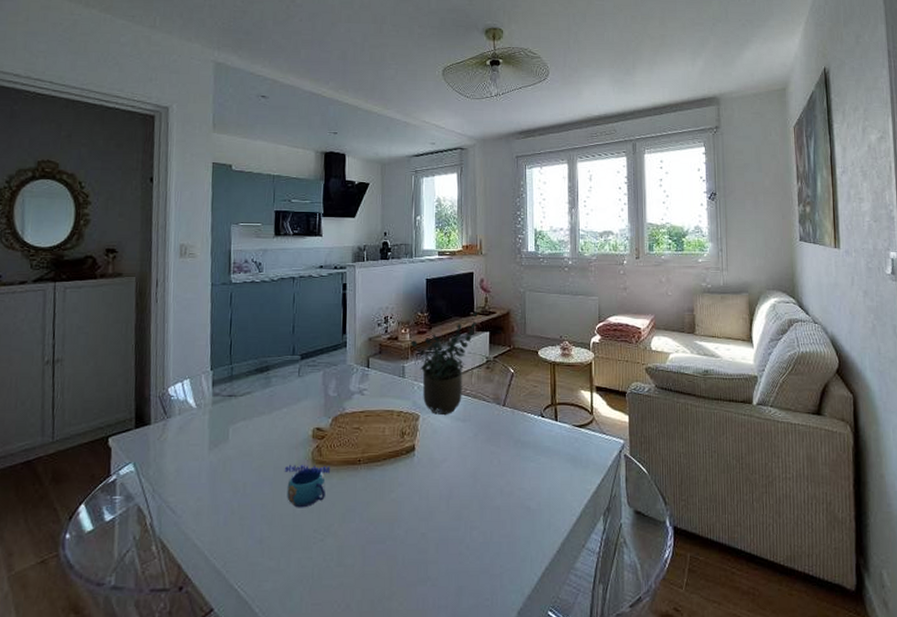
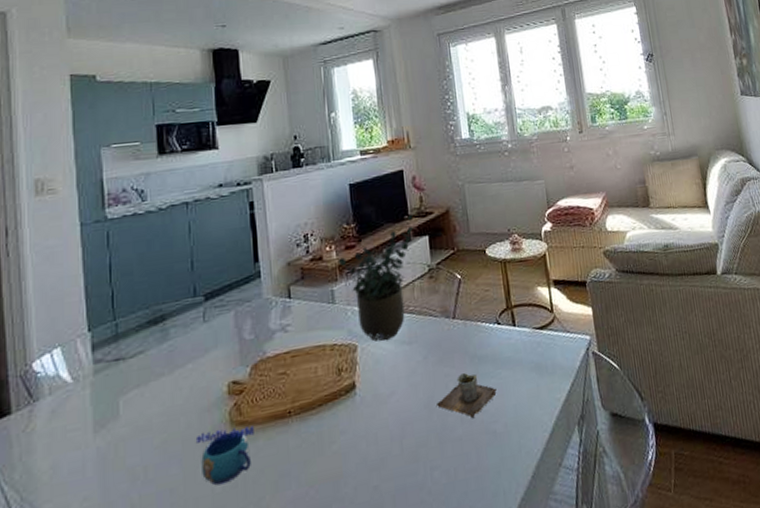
cup: none [481,453,534,492] -> present [437,372,497,418]

